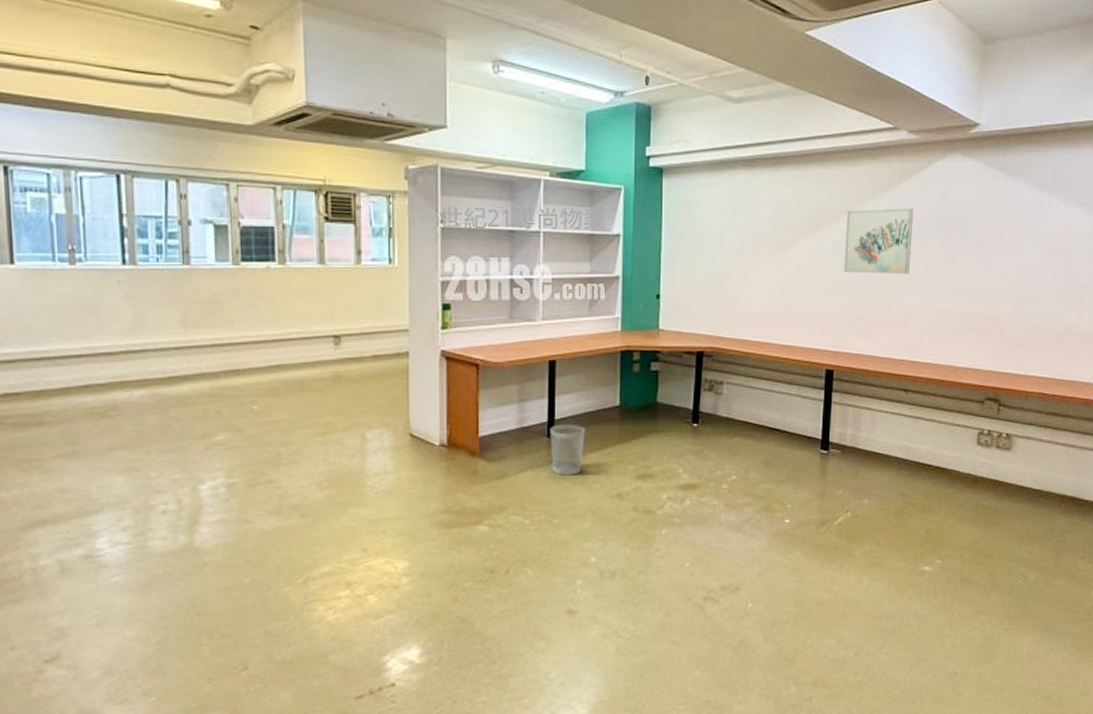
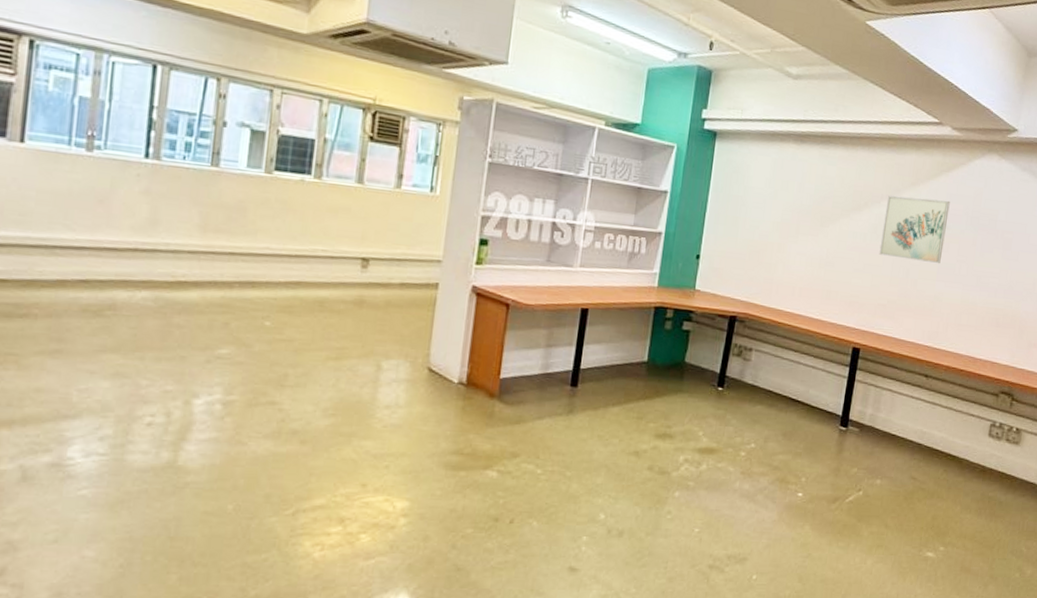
wastebasket: present [550,424,585,476] -> none [571,374,610,428]

